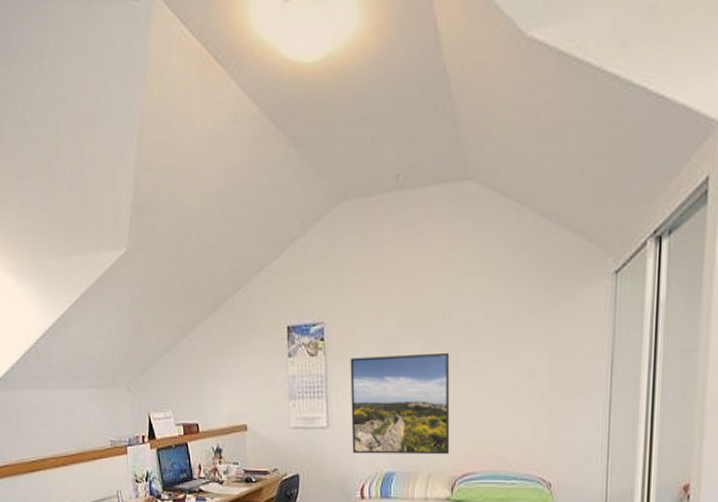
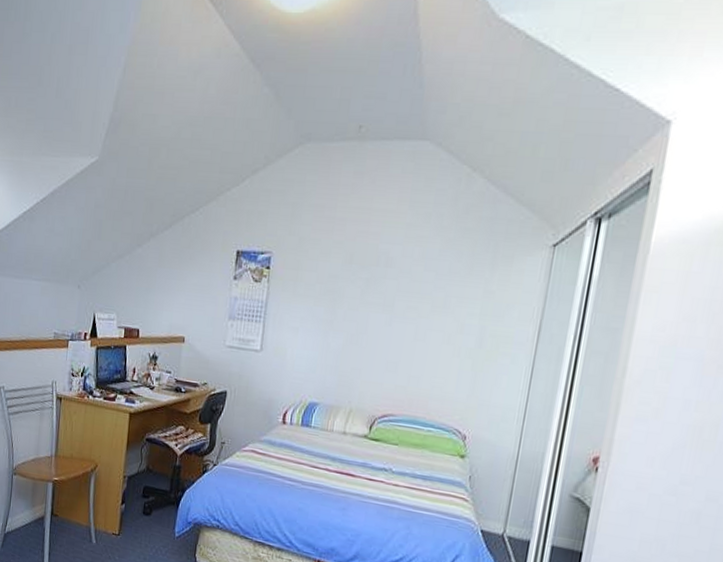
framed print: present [350,352,450,455] -> none [280,288,386,394]

